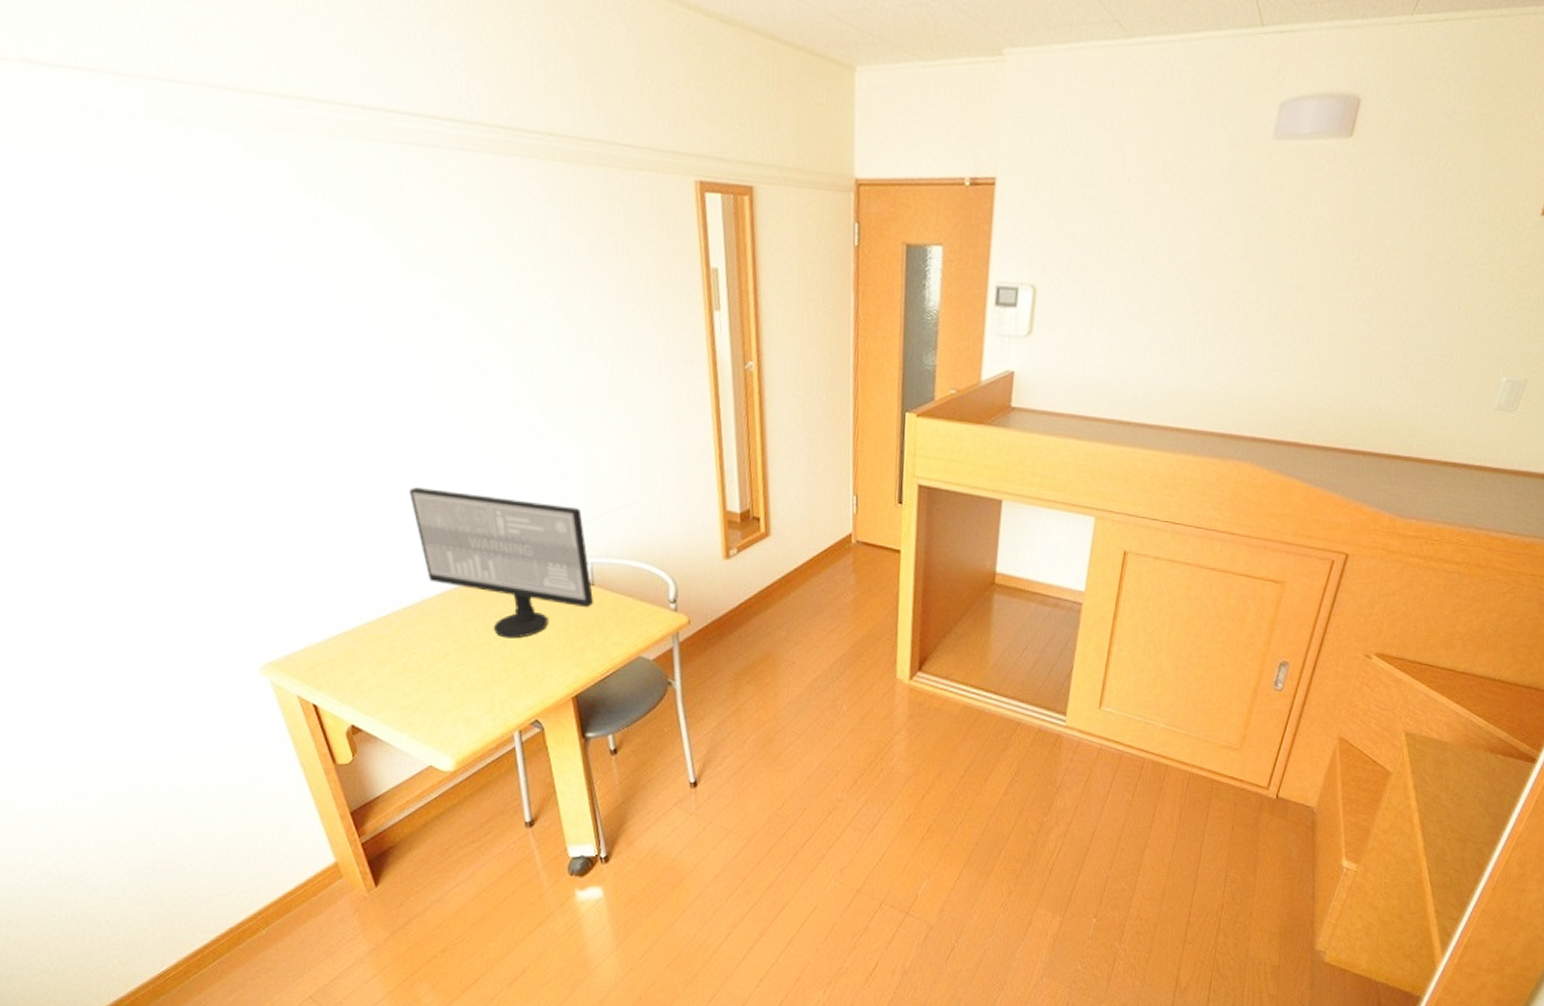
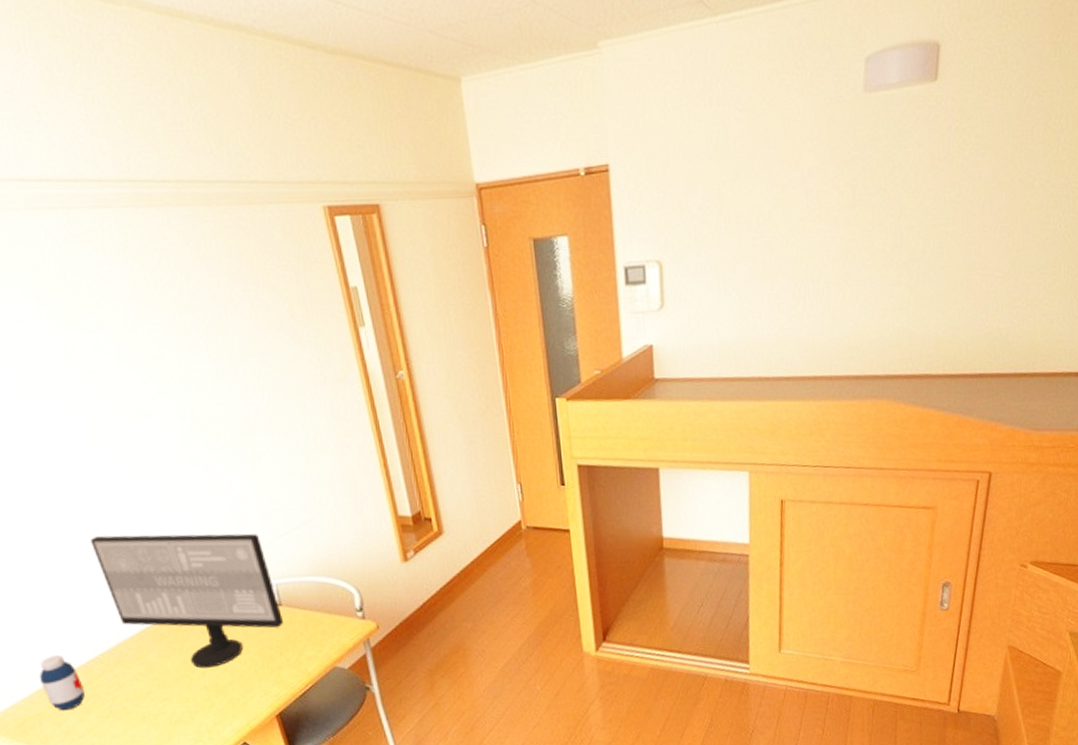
medicine bottle: none [338,603,381,661] -> present [39,655,85,711]

